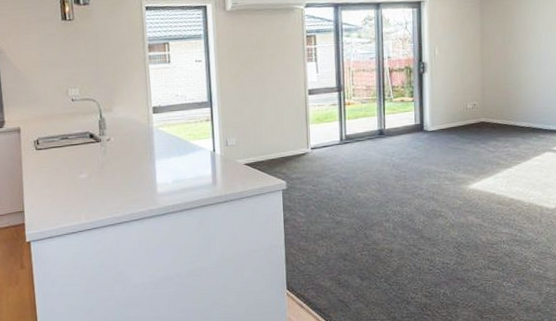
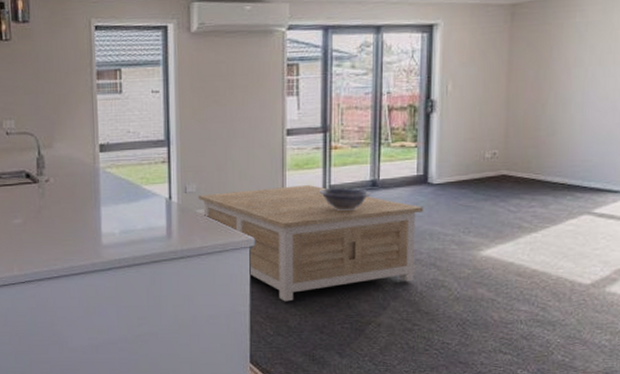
coffee table: none [237,135,422,235] -> present [197,185,424,302]
decorative bowl: none [337,137,379,157] -> present [320,188,371,212]

